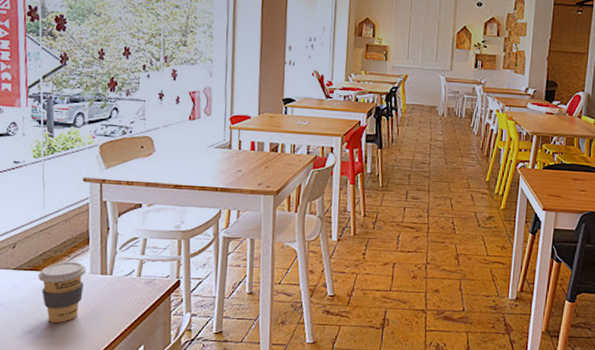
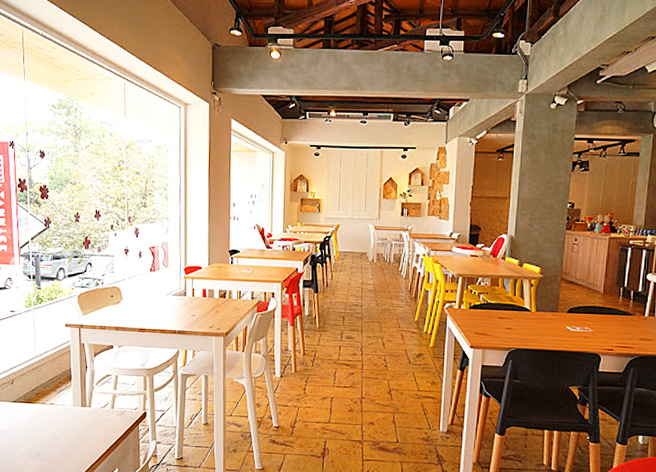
coffee cup: present [38,262,87,323] -> none [32,395,70,448]

